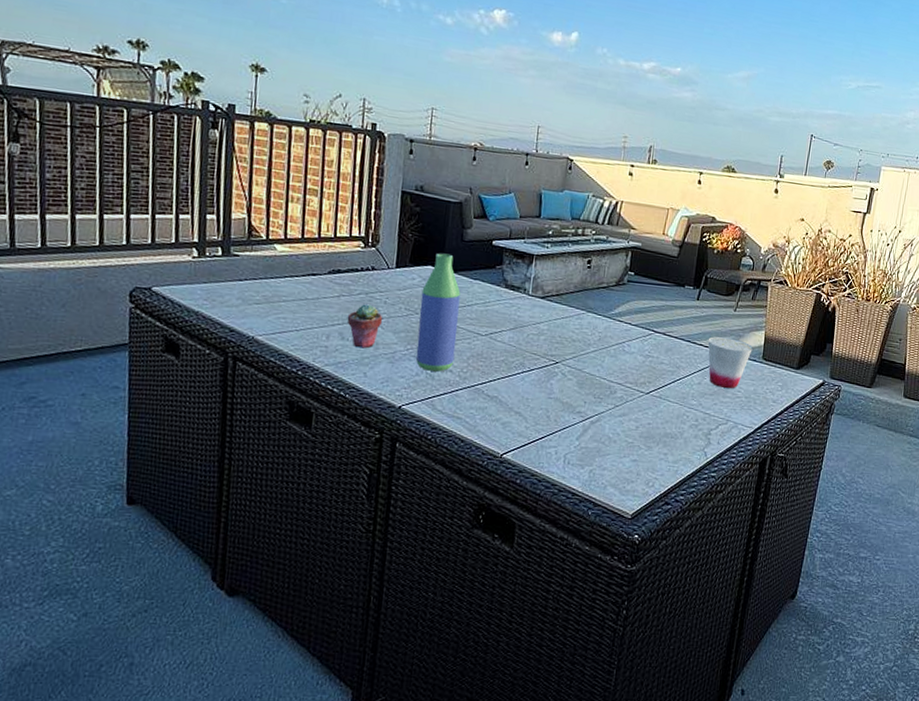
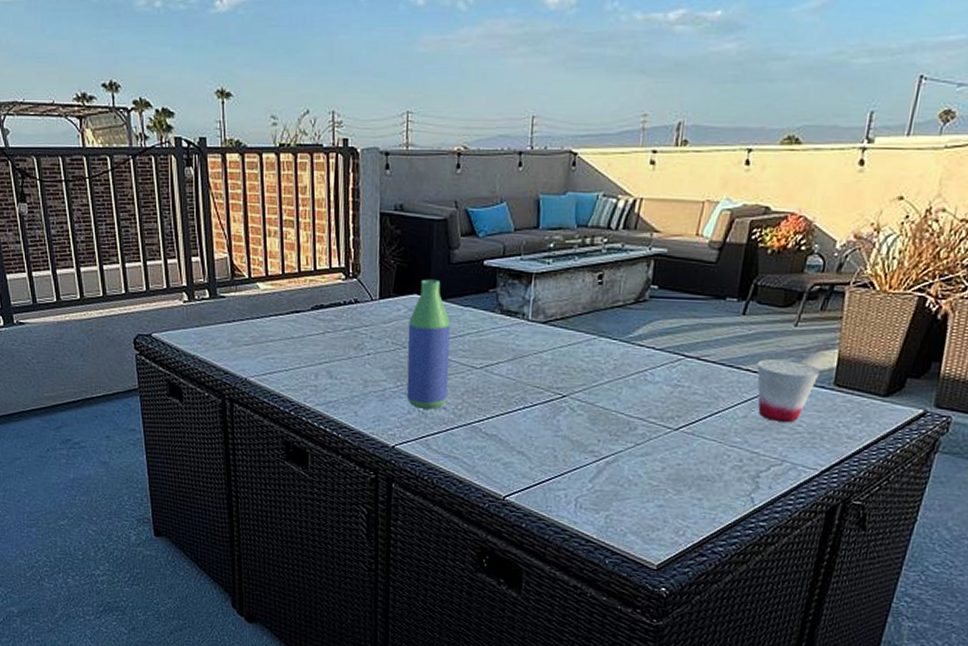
potted succulent: present [347,303,383,349] -> none [333,338,370,387]

